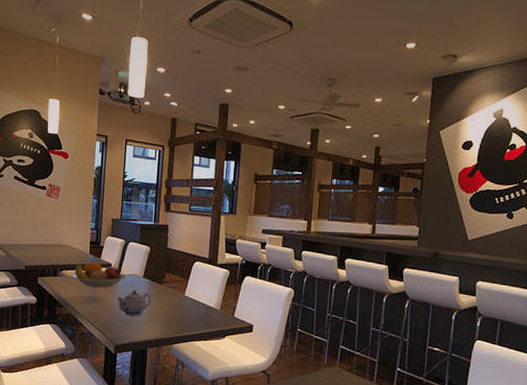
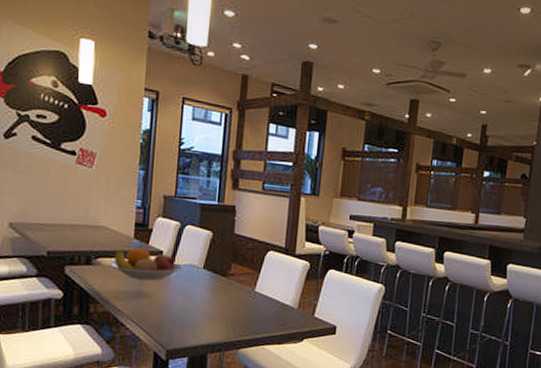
teapot: present [116,290,152,316] -> none [168,283,214,315]

